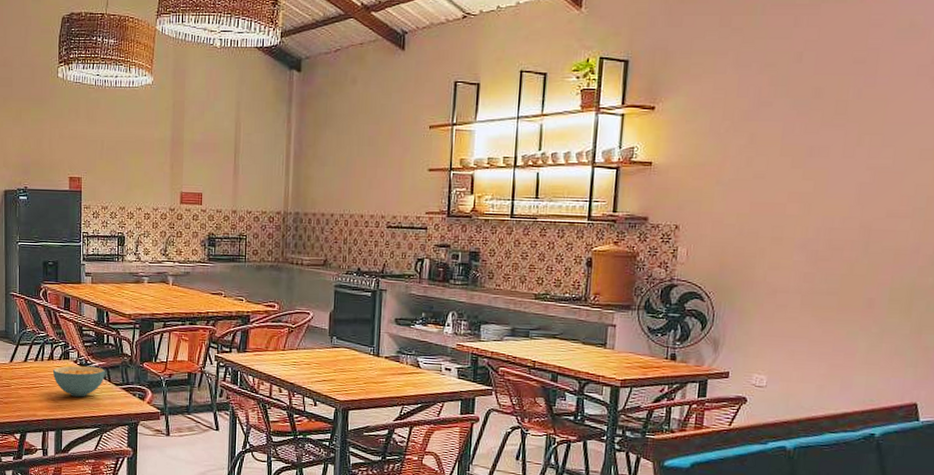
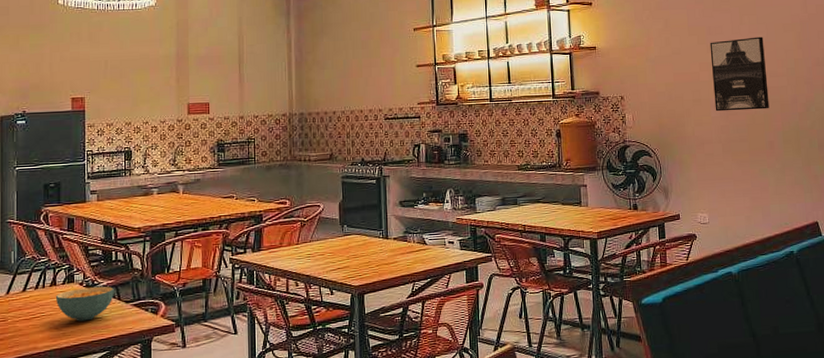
wall art: none [800,163,887,258] -> present [710,36,770,112]

